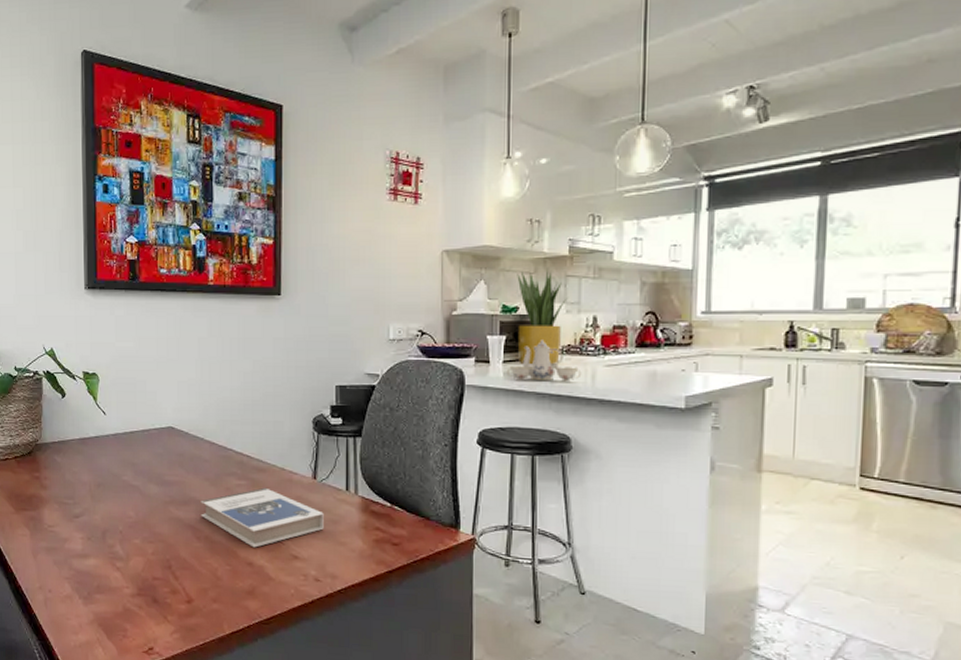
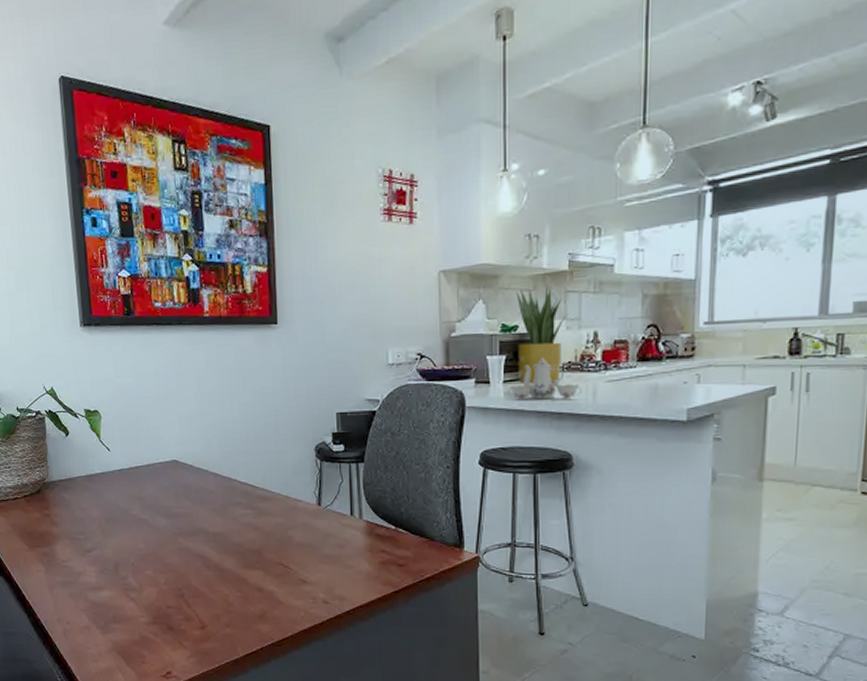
hardback book: present [201,487,324,548] -> none [208,516,330,574]

